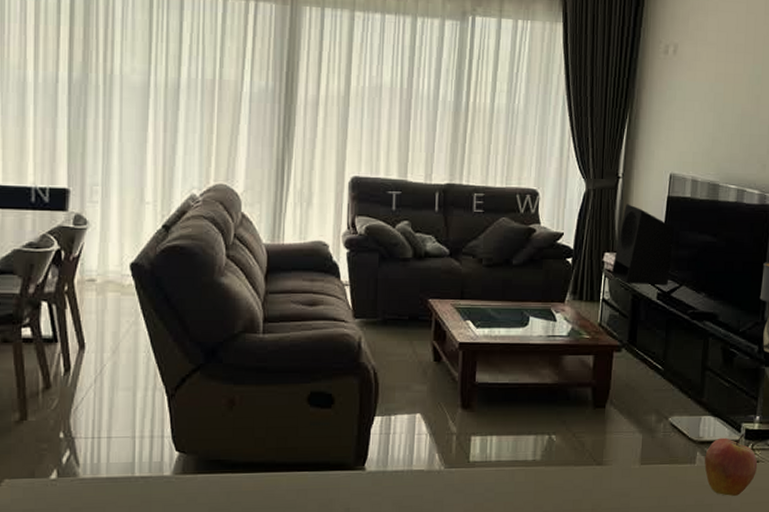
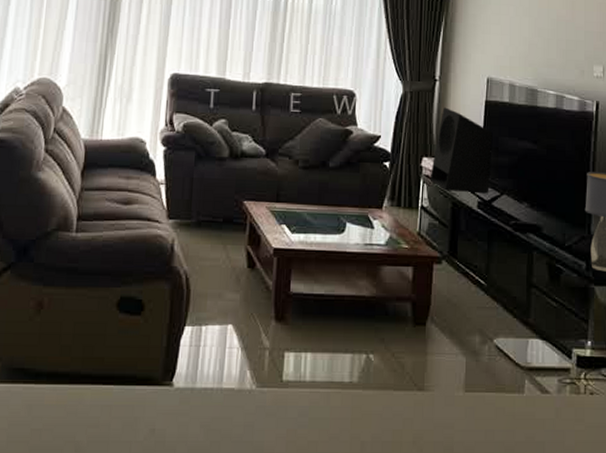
fruit: present [704,433,758,496] -> none [534,360,592,432]

